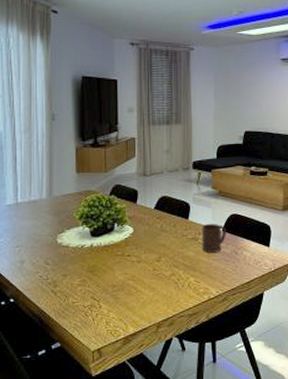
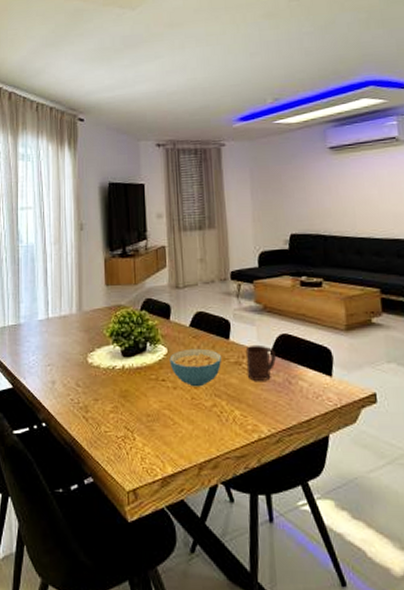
cereal bowl: none [135,227,181,260] -> present [169,348,221,387]

